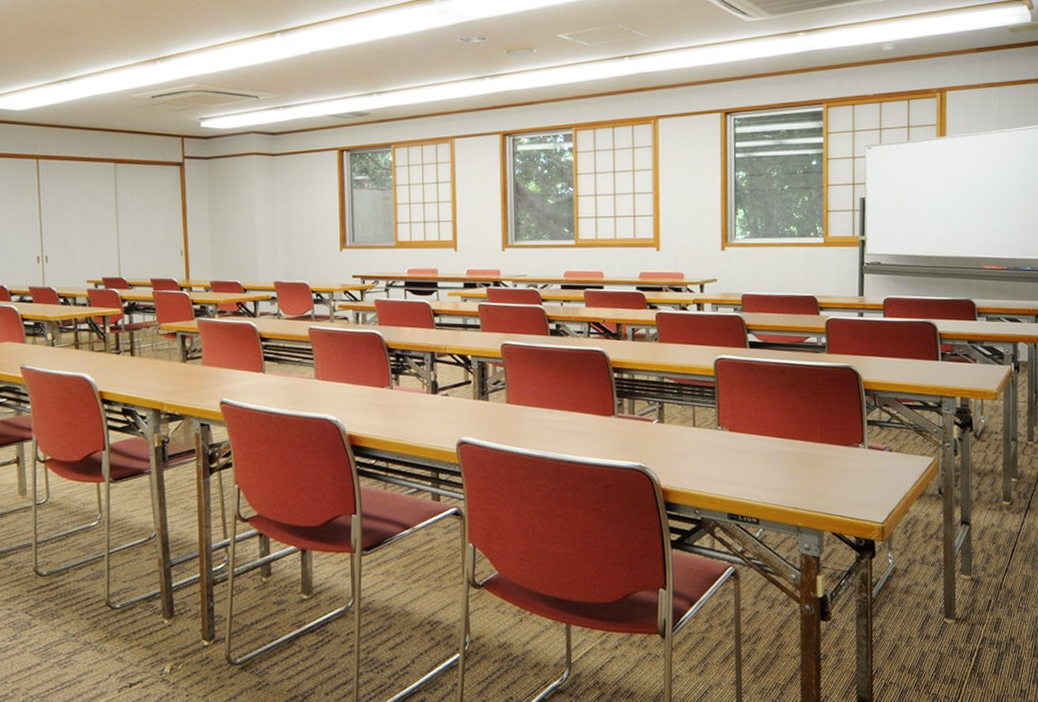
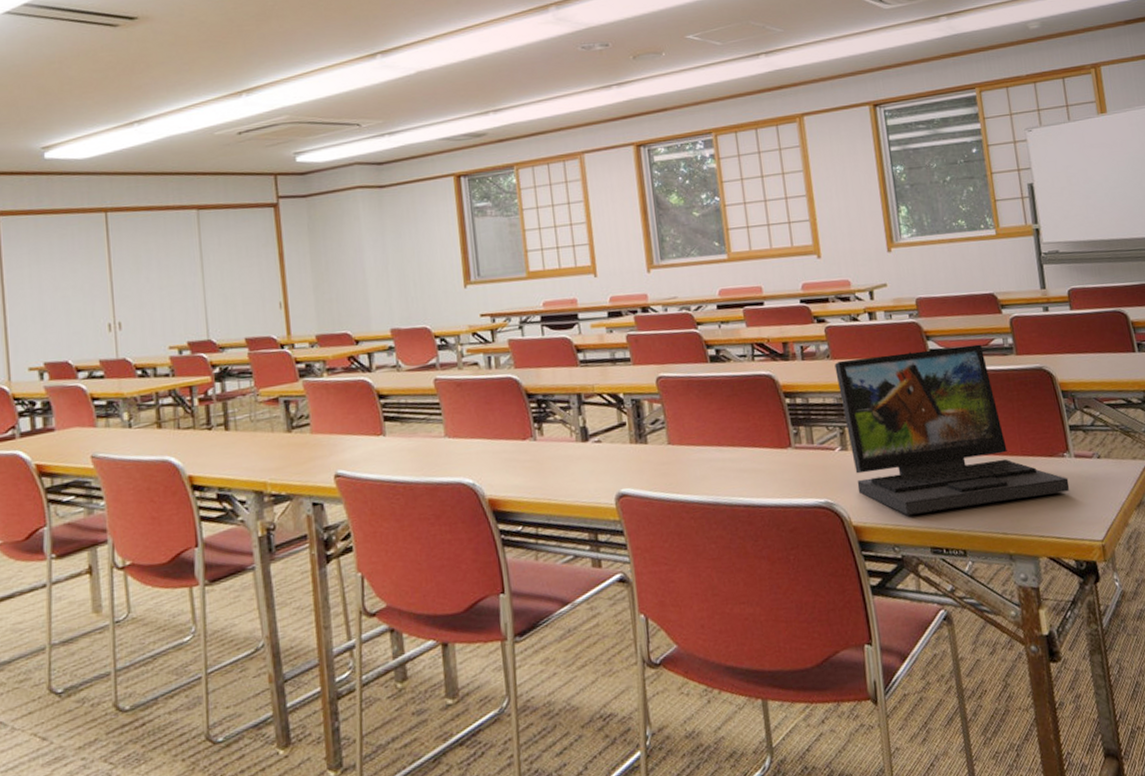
laptop: none [661,341,860,484] -> present [834,344,1070,515]

